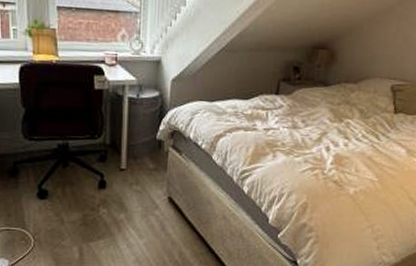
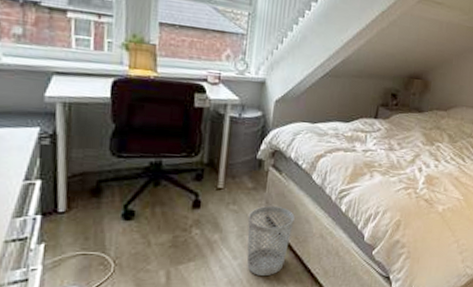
wastebasket: none [151,186,196,255] -> present [246,205,295,275]

